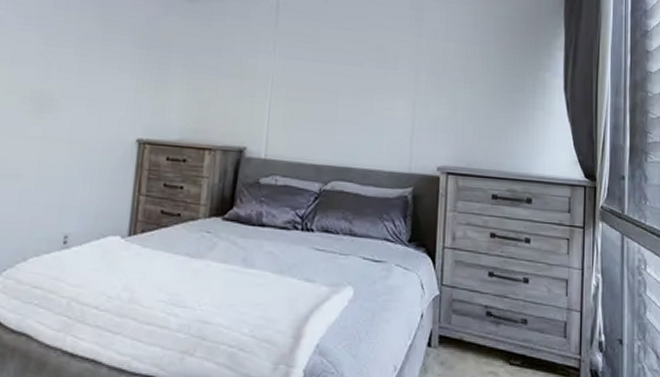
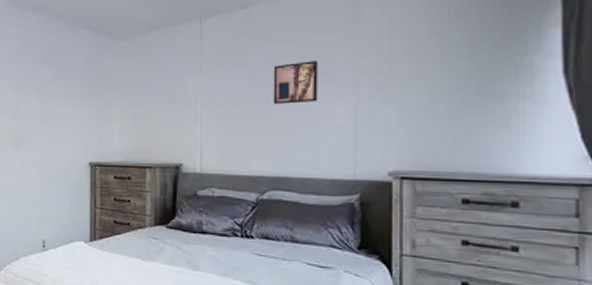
wall art: none [342,52,385,94] -> present [273,61,318,104]

